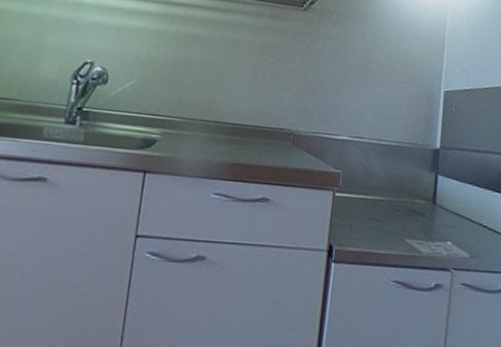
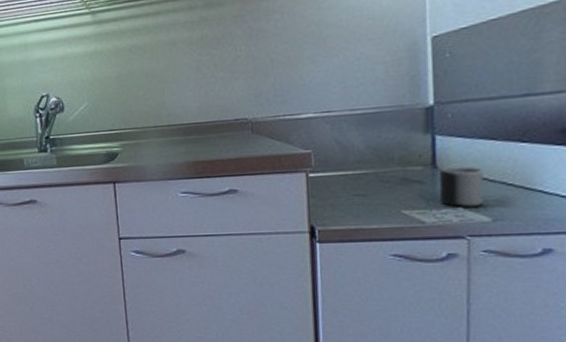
mug: none [435,204,468,244] -> present [438,166,484,208]

